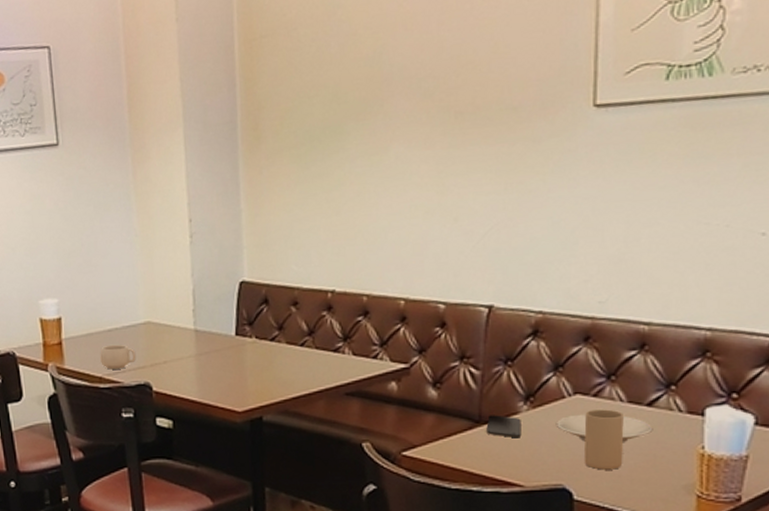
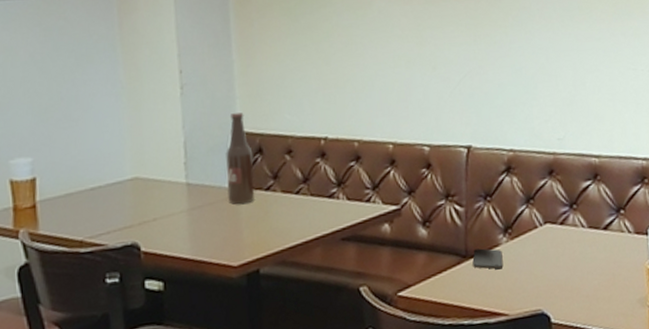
mug: present [100,344,136,370] -> none [81,203,123,232]
beer bottle: none [232,261,260,354] -> present [225,112,255,205]
saucer: present [555,414,653,443] -> none [531,240,610,267]
cup: present [583,409,624,470] -> none [555,235,589,292]

